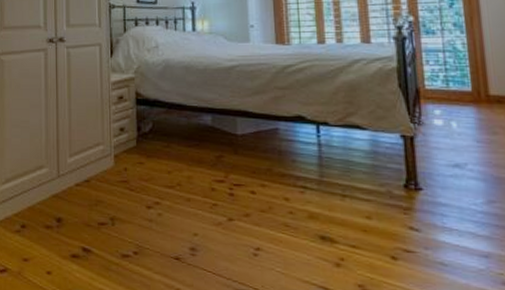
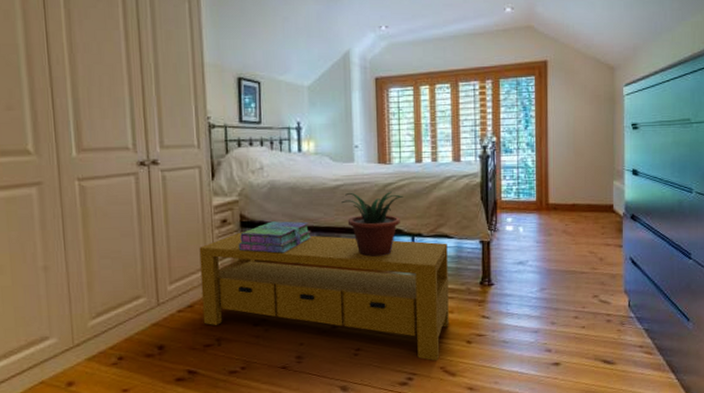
bench: none [97,109,367,277] -> present [199,232,449,361]
stack of books: none [133,100,206,134] -> present [238,221,312,254]
potted plant: none [237,73,305,145] -> present [342,192,403,257]

